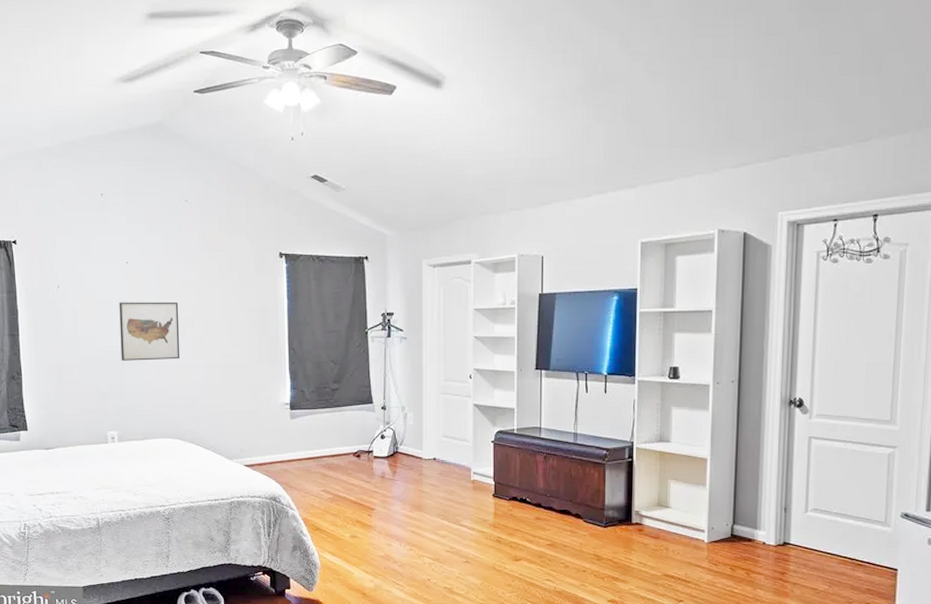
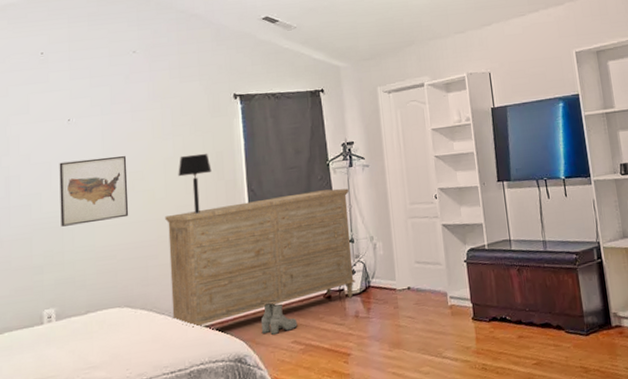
dresser: none [212,357,385,467] -> present [165,188,355,329]
table lamp: none [225,308,256,364] -> present [178,153,212,214]
boots: none [294,454,328,483] -> present [260,303,298,336]

